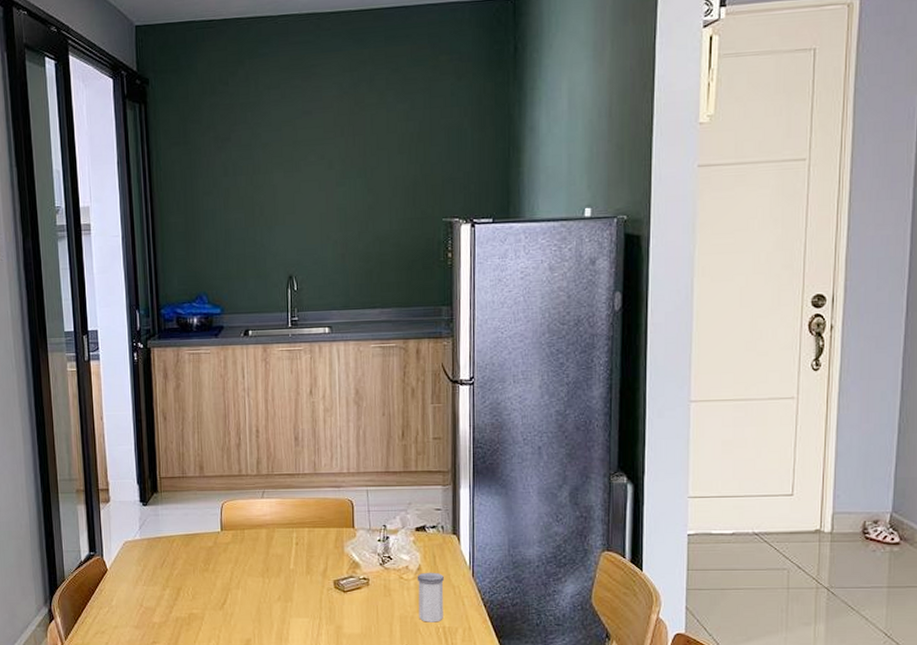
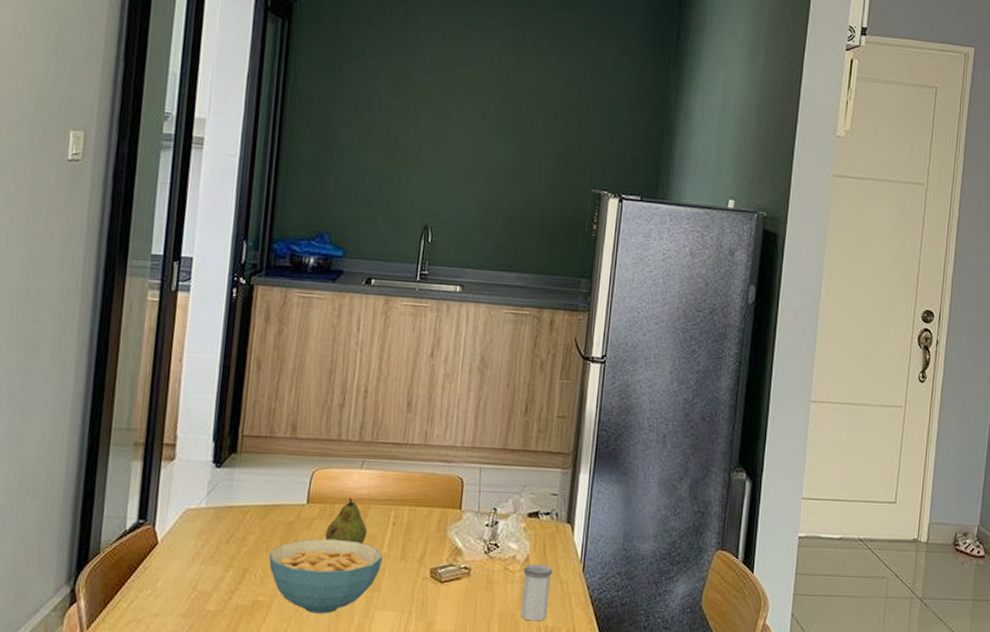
cereal bowl: none [196,559,291,622] -> present [269,538,382,614]
fruit: none [239,523,275,563] -> present [325,497,368,545]

